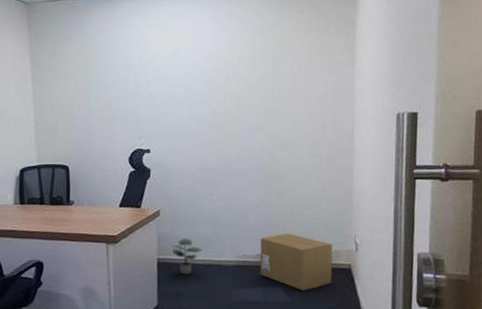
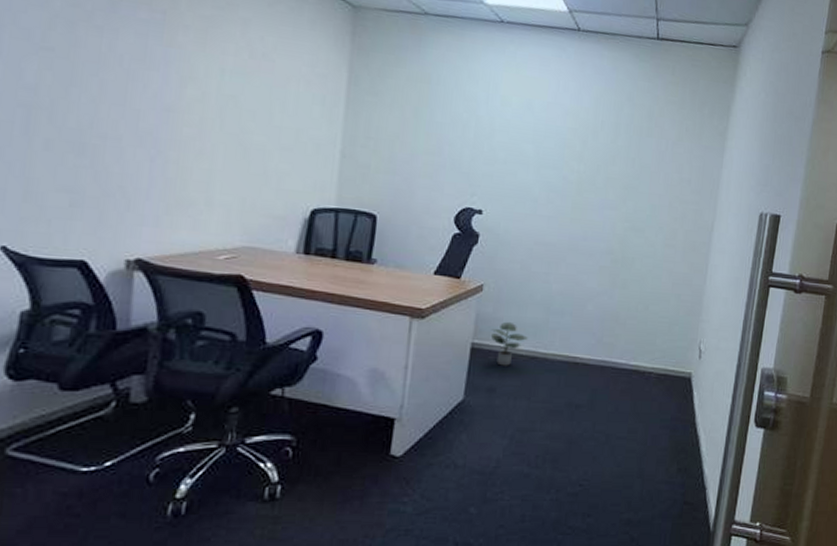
box: present [260,233,333,291] -> none [590,329,675,399]

